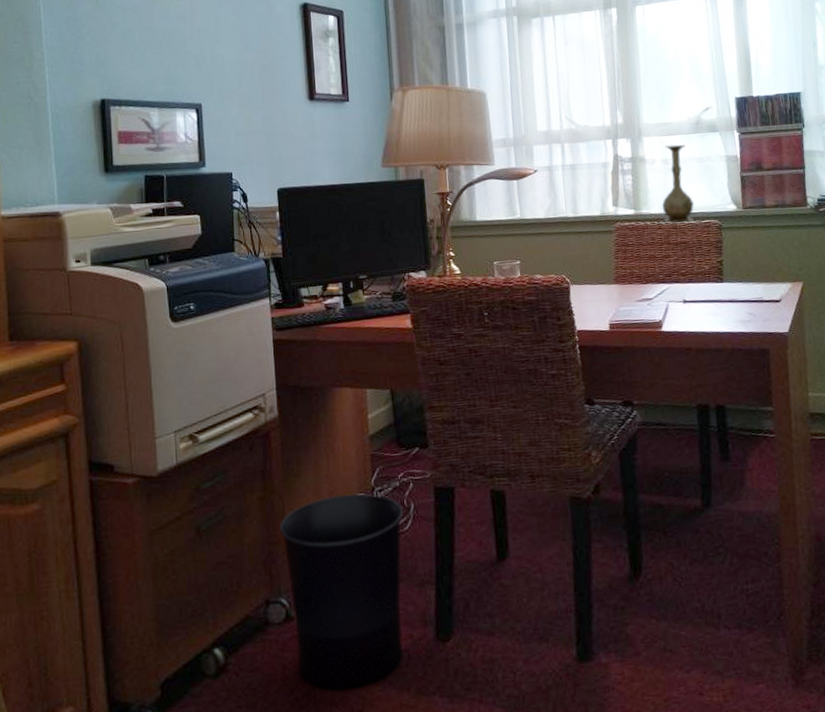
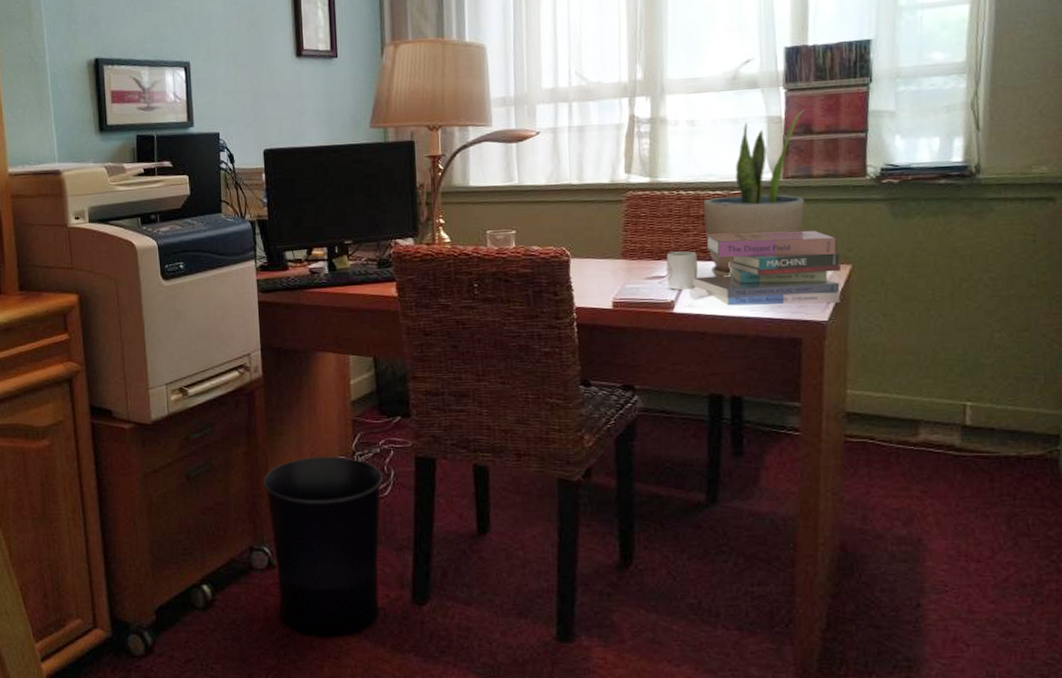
mug: none [652,275,680,311] -> present [666,251,698,291]
vase: present [661,144,695,222] -> none [683,103,723,192]
books: none [676,253,797,323] -> present [693,230,841,306]
potted plant: none [680,150,762,298] -> present [703,109,805,277]

